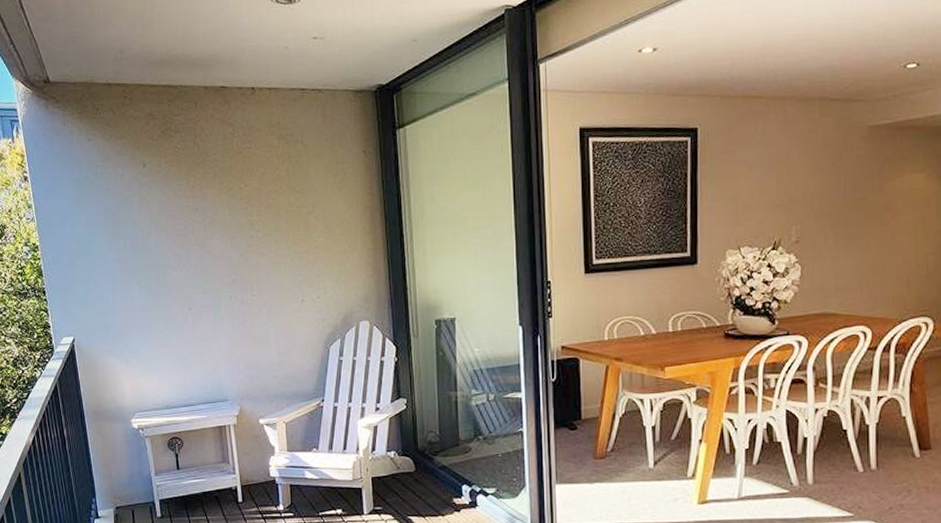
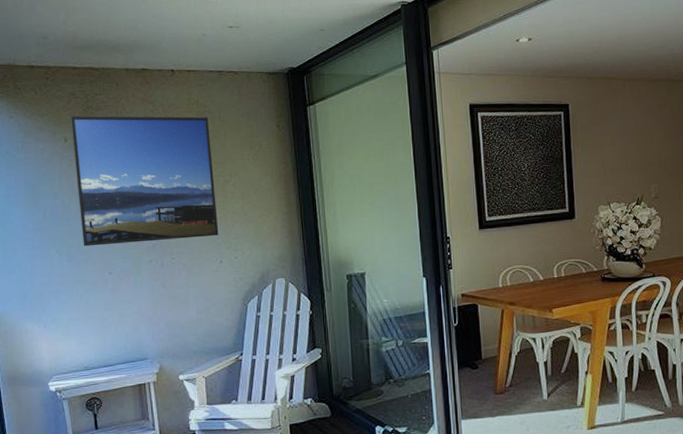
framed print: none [148,138,300,280] -> present [70,115,219,247]

